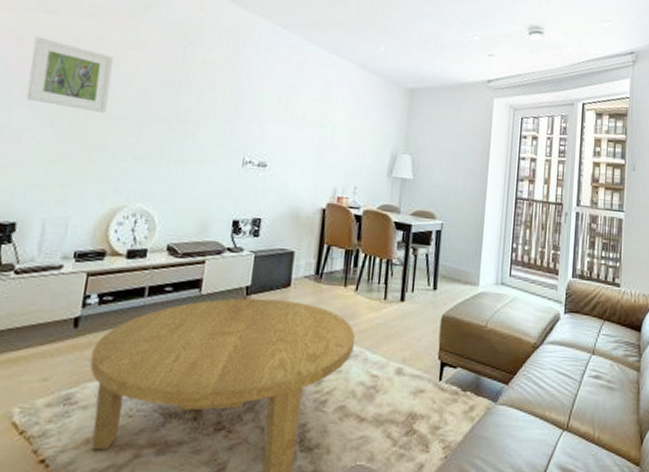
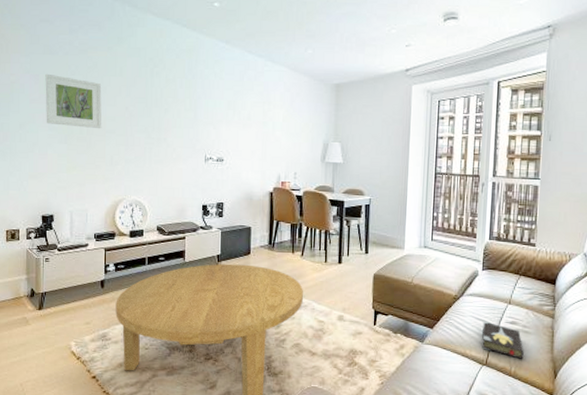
hardback book: none [562,375,608,422] -> present [482,321,524,359]

